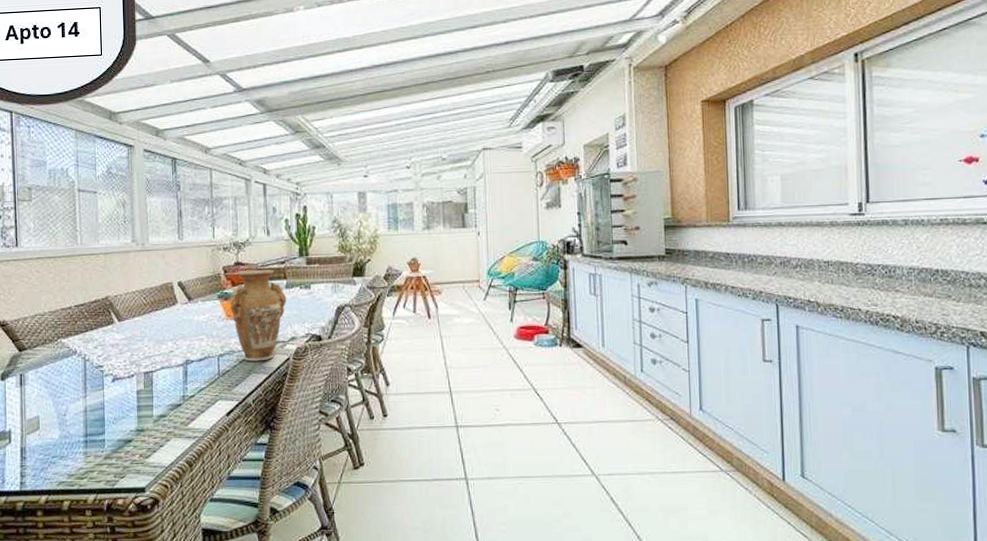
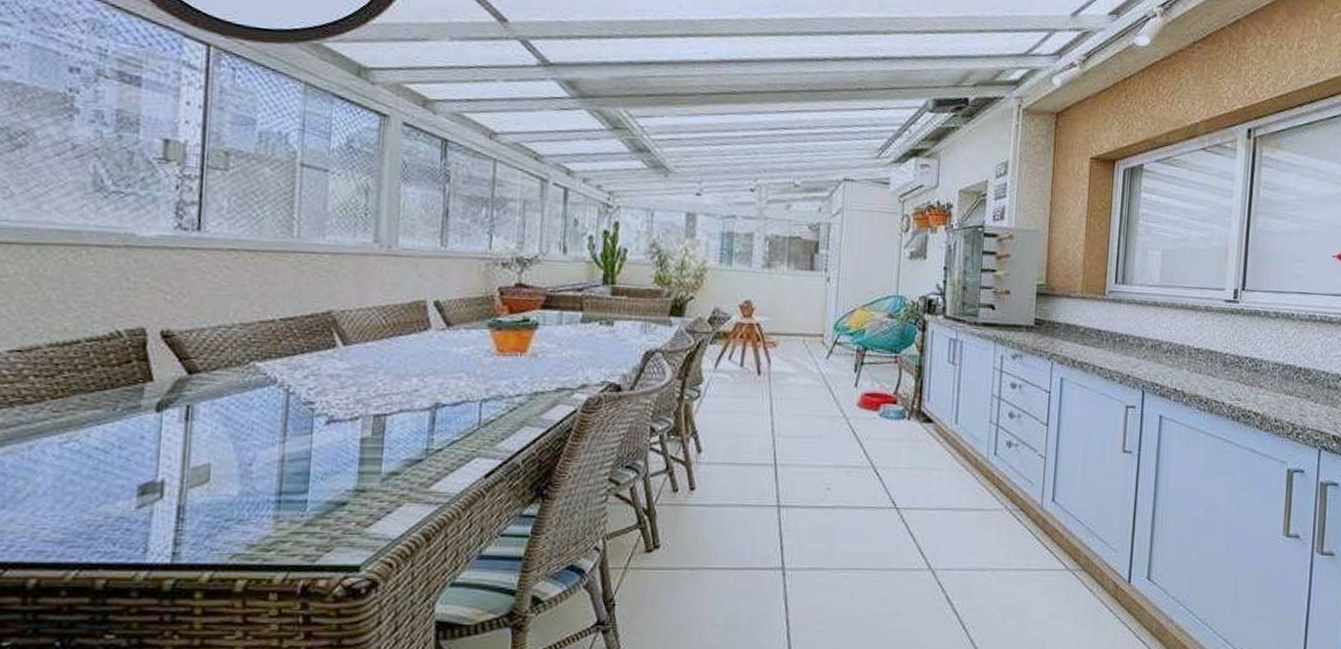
vase: present [229,269,287,362] -> none [502,295,581,412]

